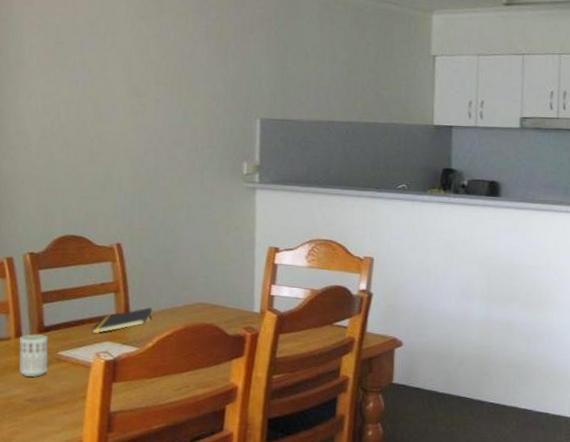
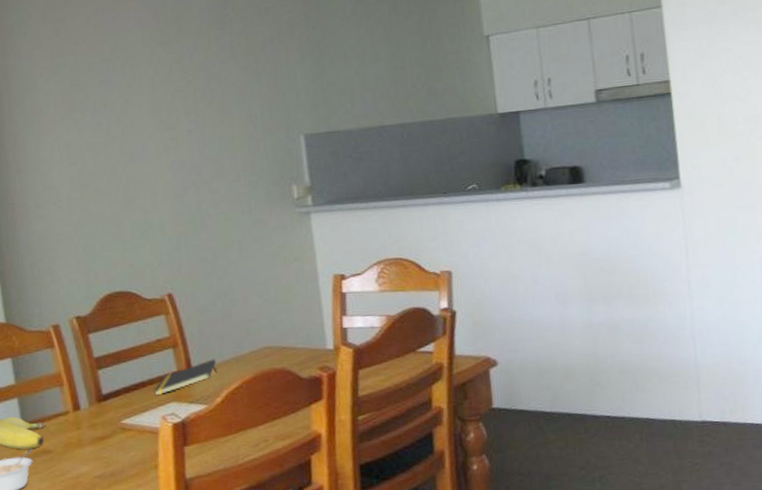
cup: present [18,334,48,378] -> none [78,404,113,453]

